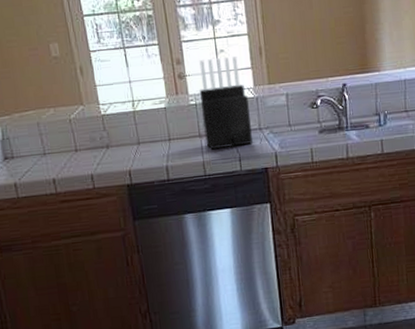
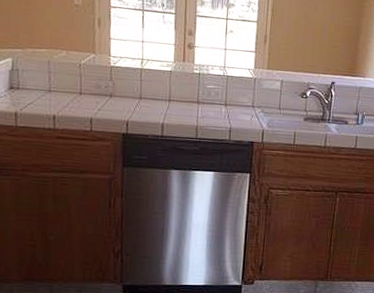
knife block: present [199,55,253,150] -> none [202,35,247,118]

